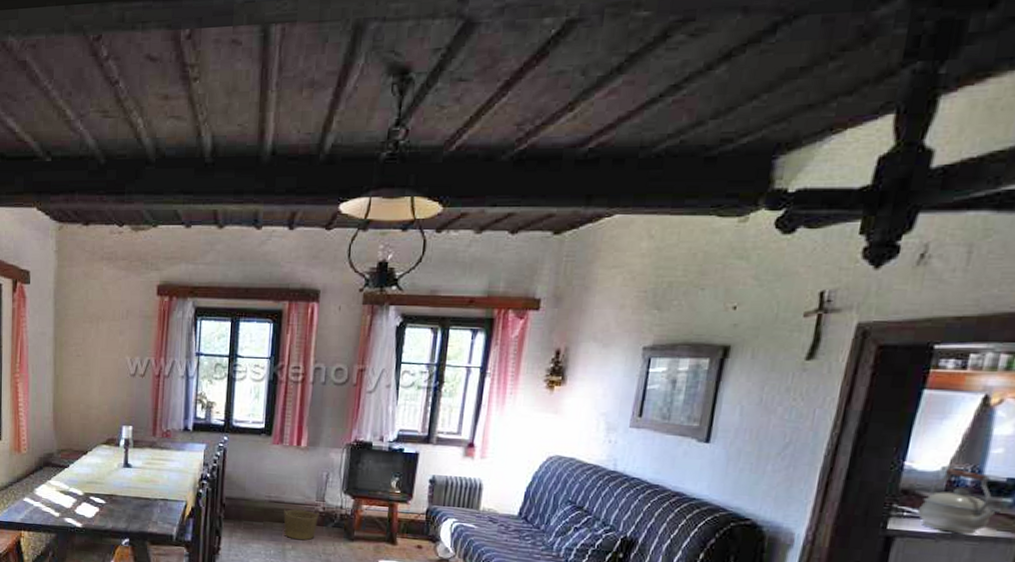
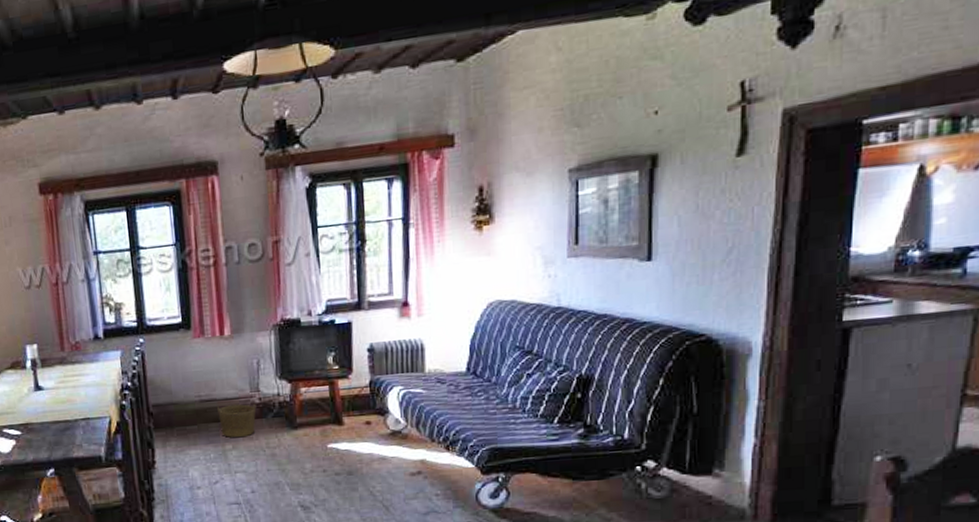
kettle: present [917,468,996,535] -> none [870,247,948,314]

